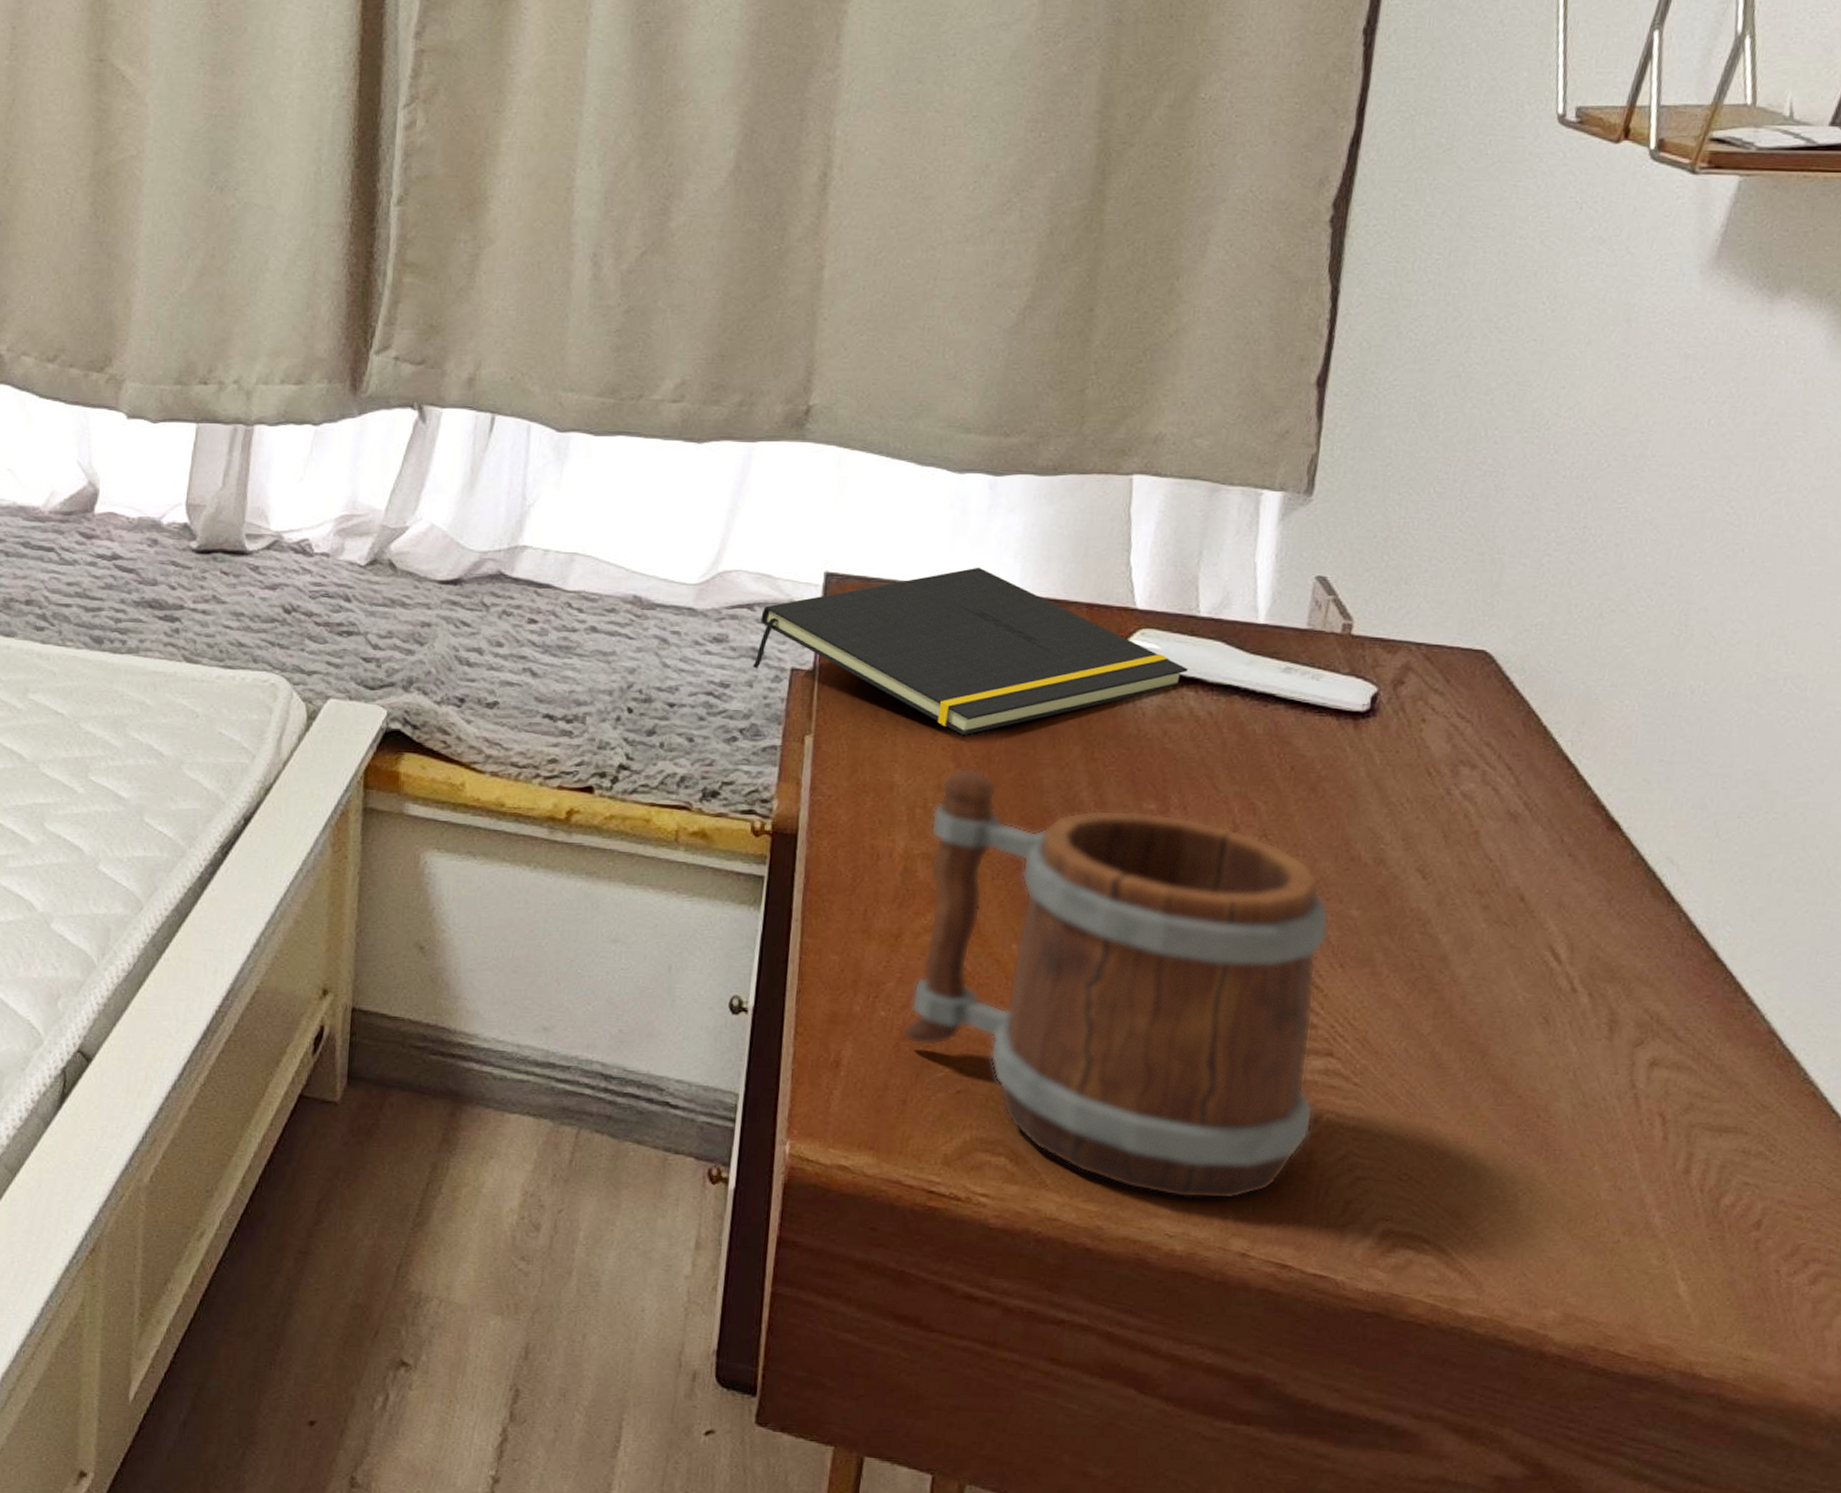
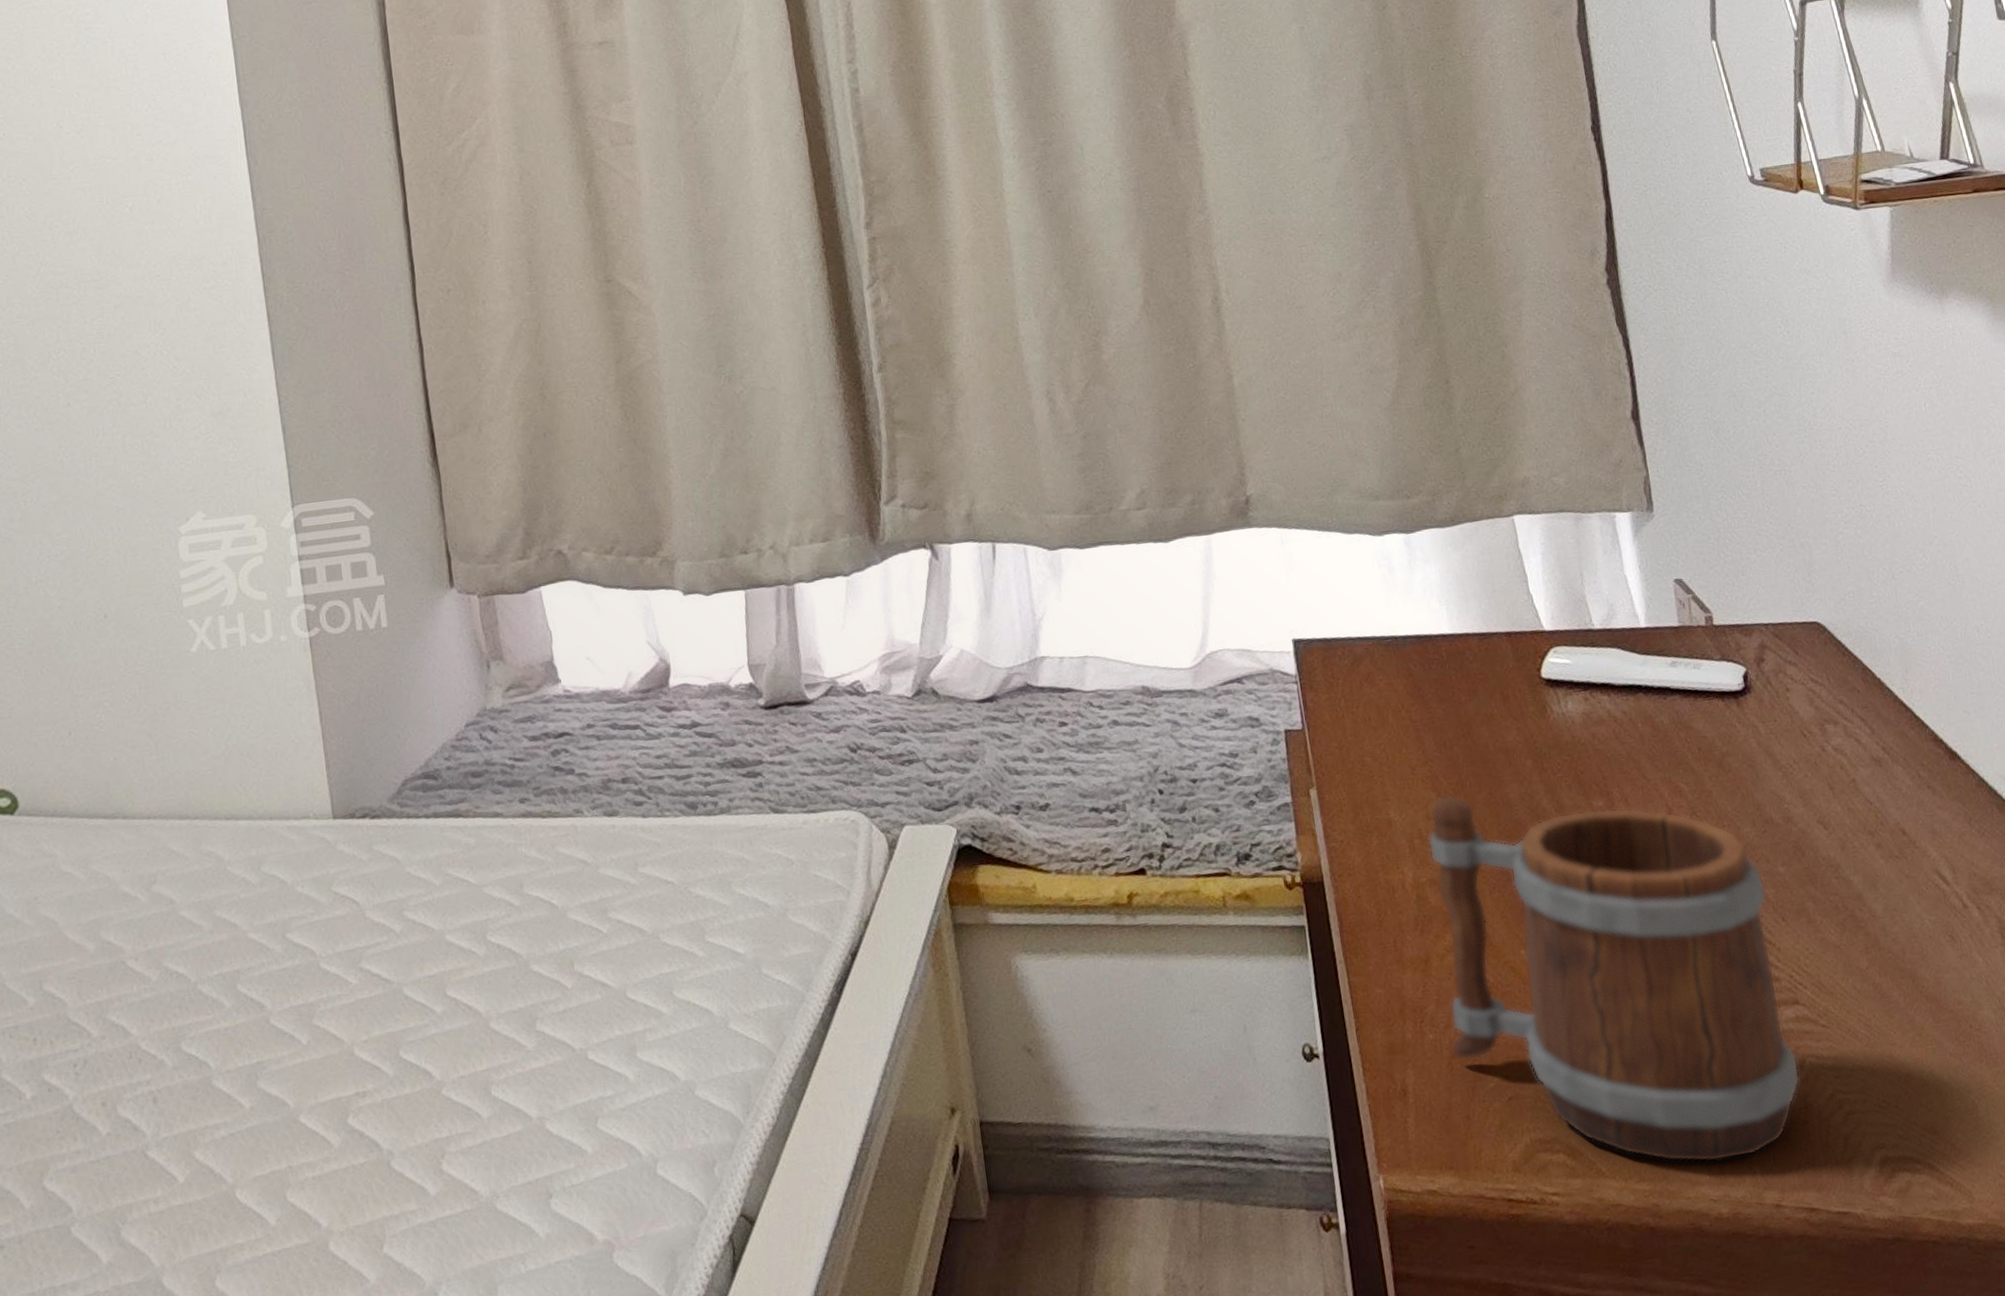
notepad: present [752,567,1188,735] -> none [1249,614,1598,766]

